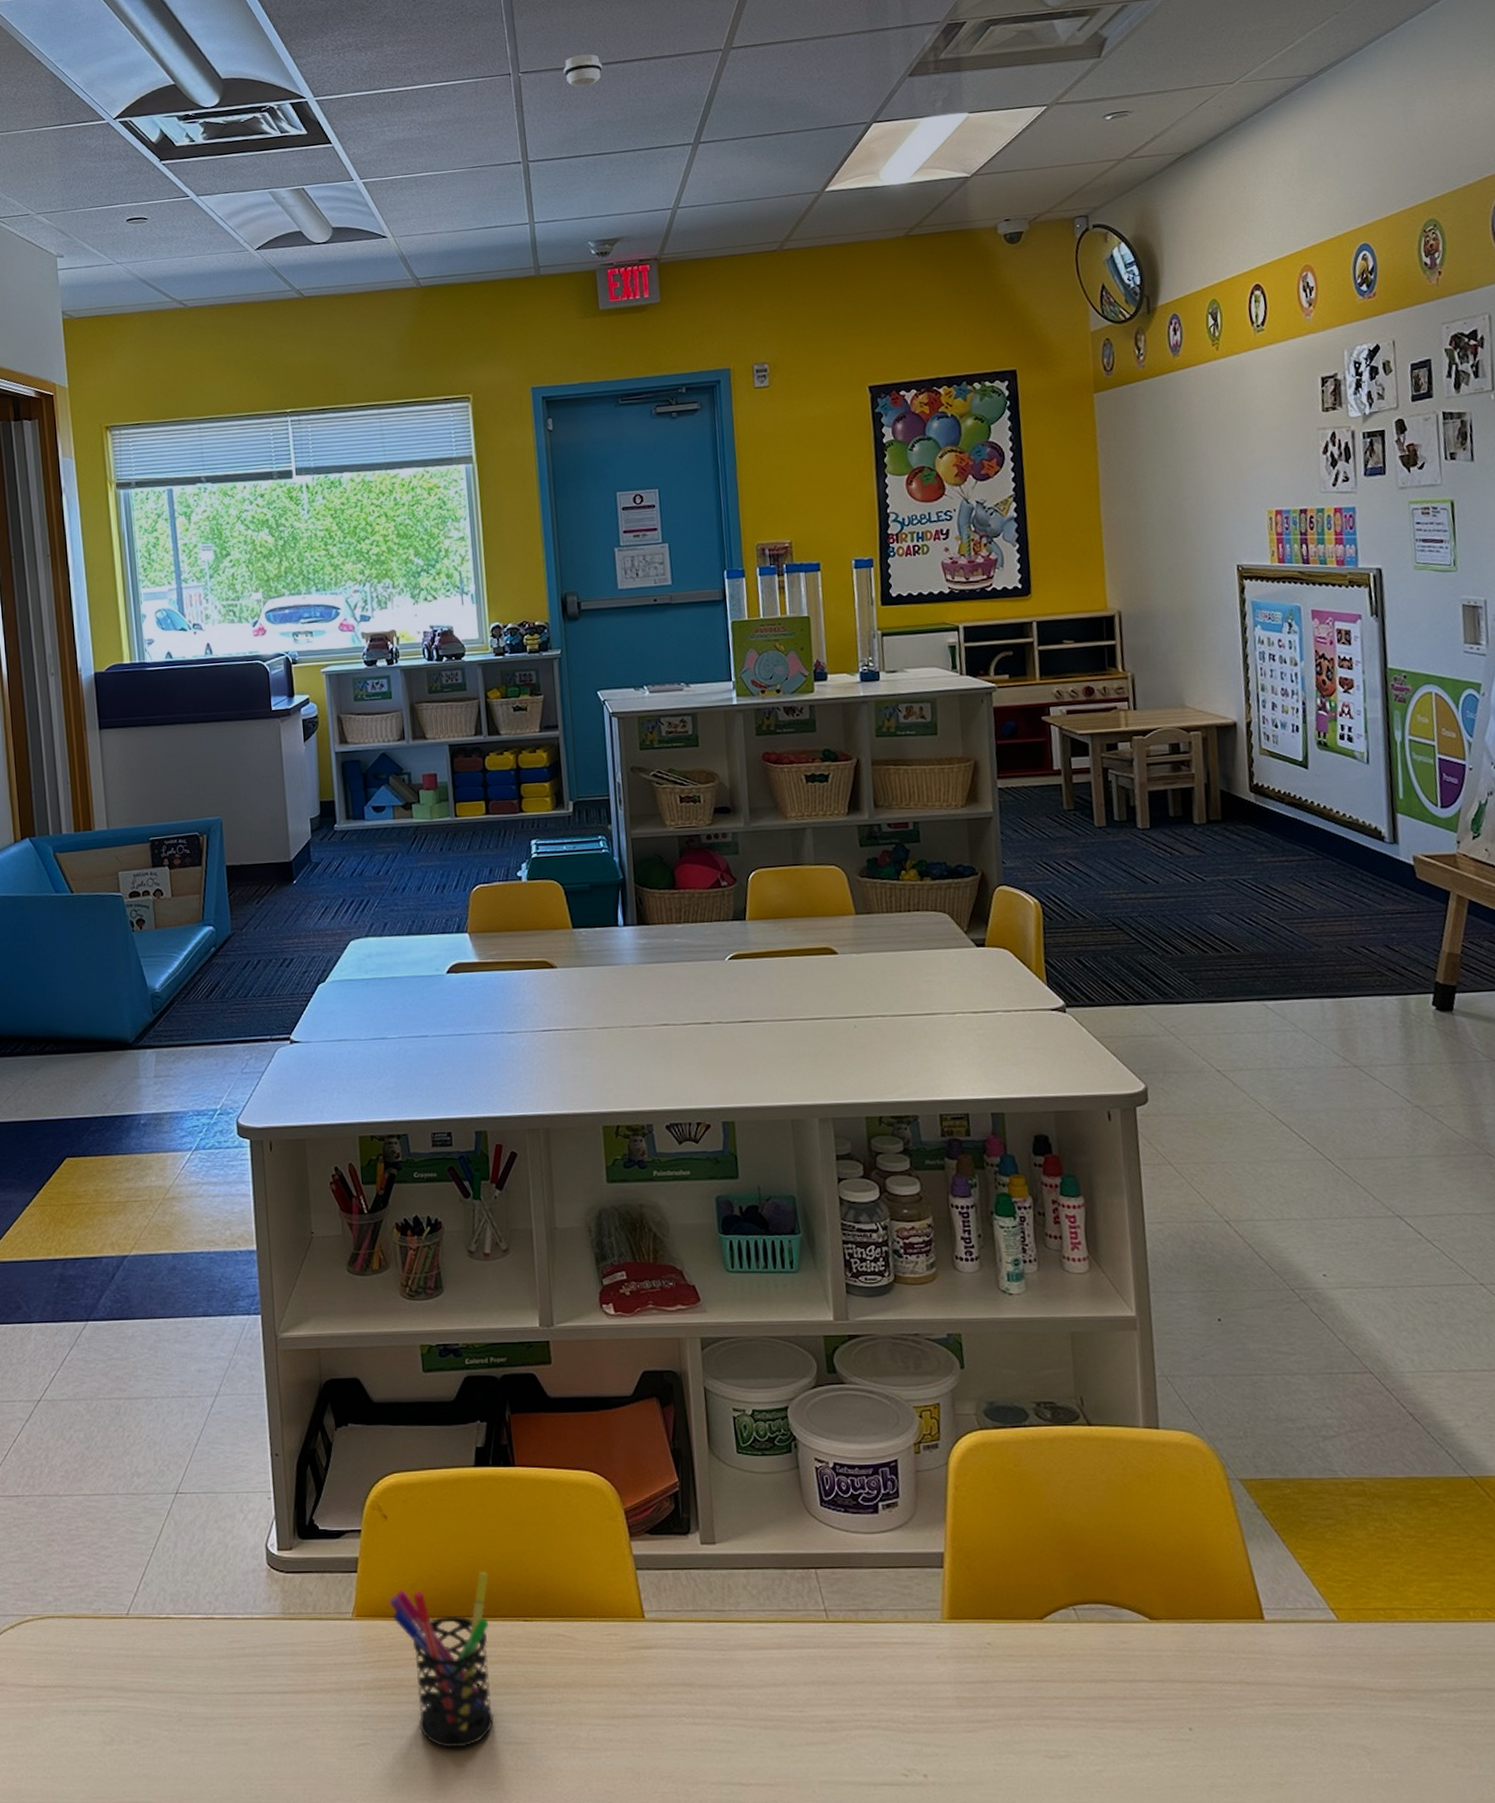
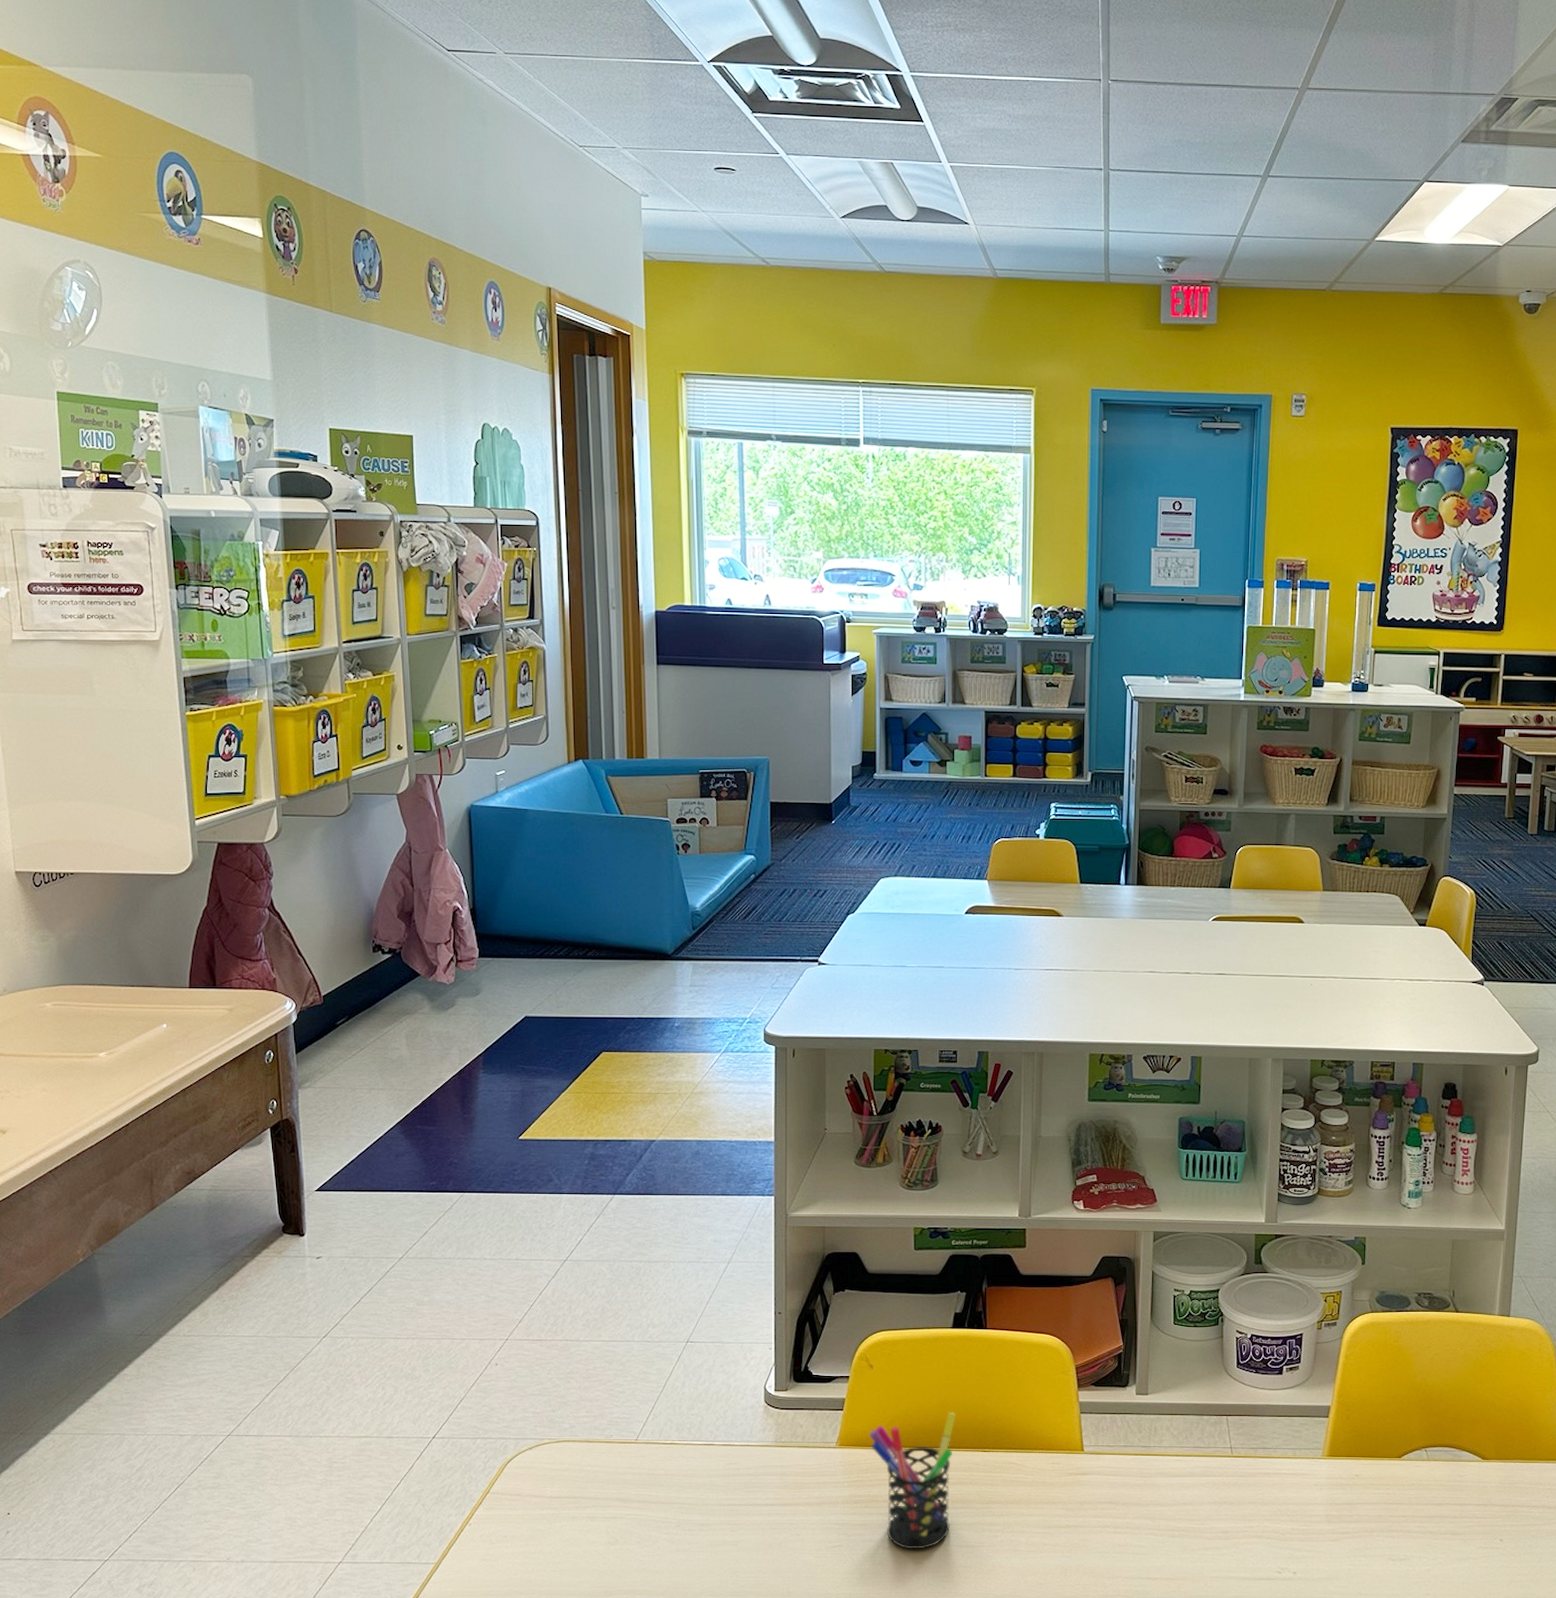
smoke detector: present [563,54,602,87] -> none [1151,72,1187,103]

